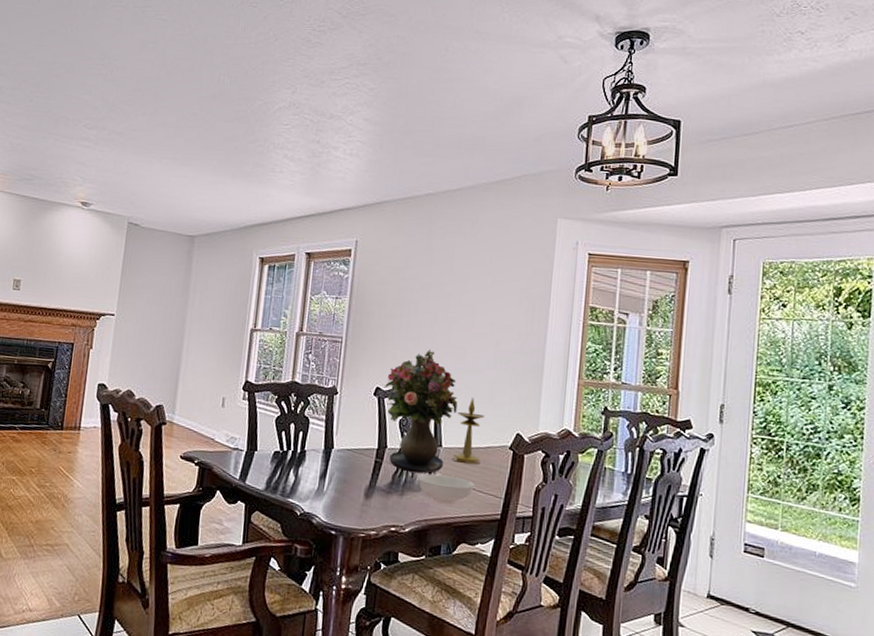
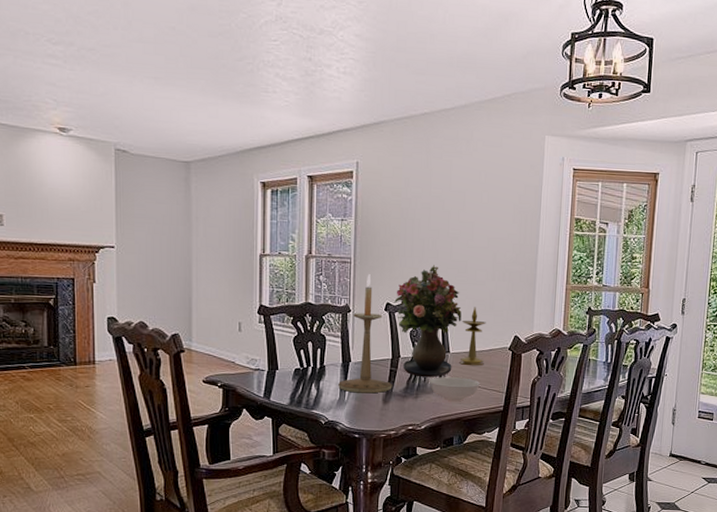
candlestick: none [318,355,377,486] -> present [338,274,393,394]

